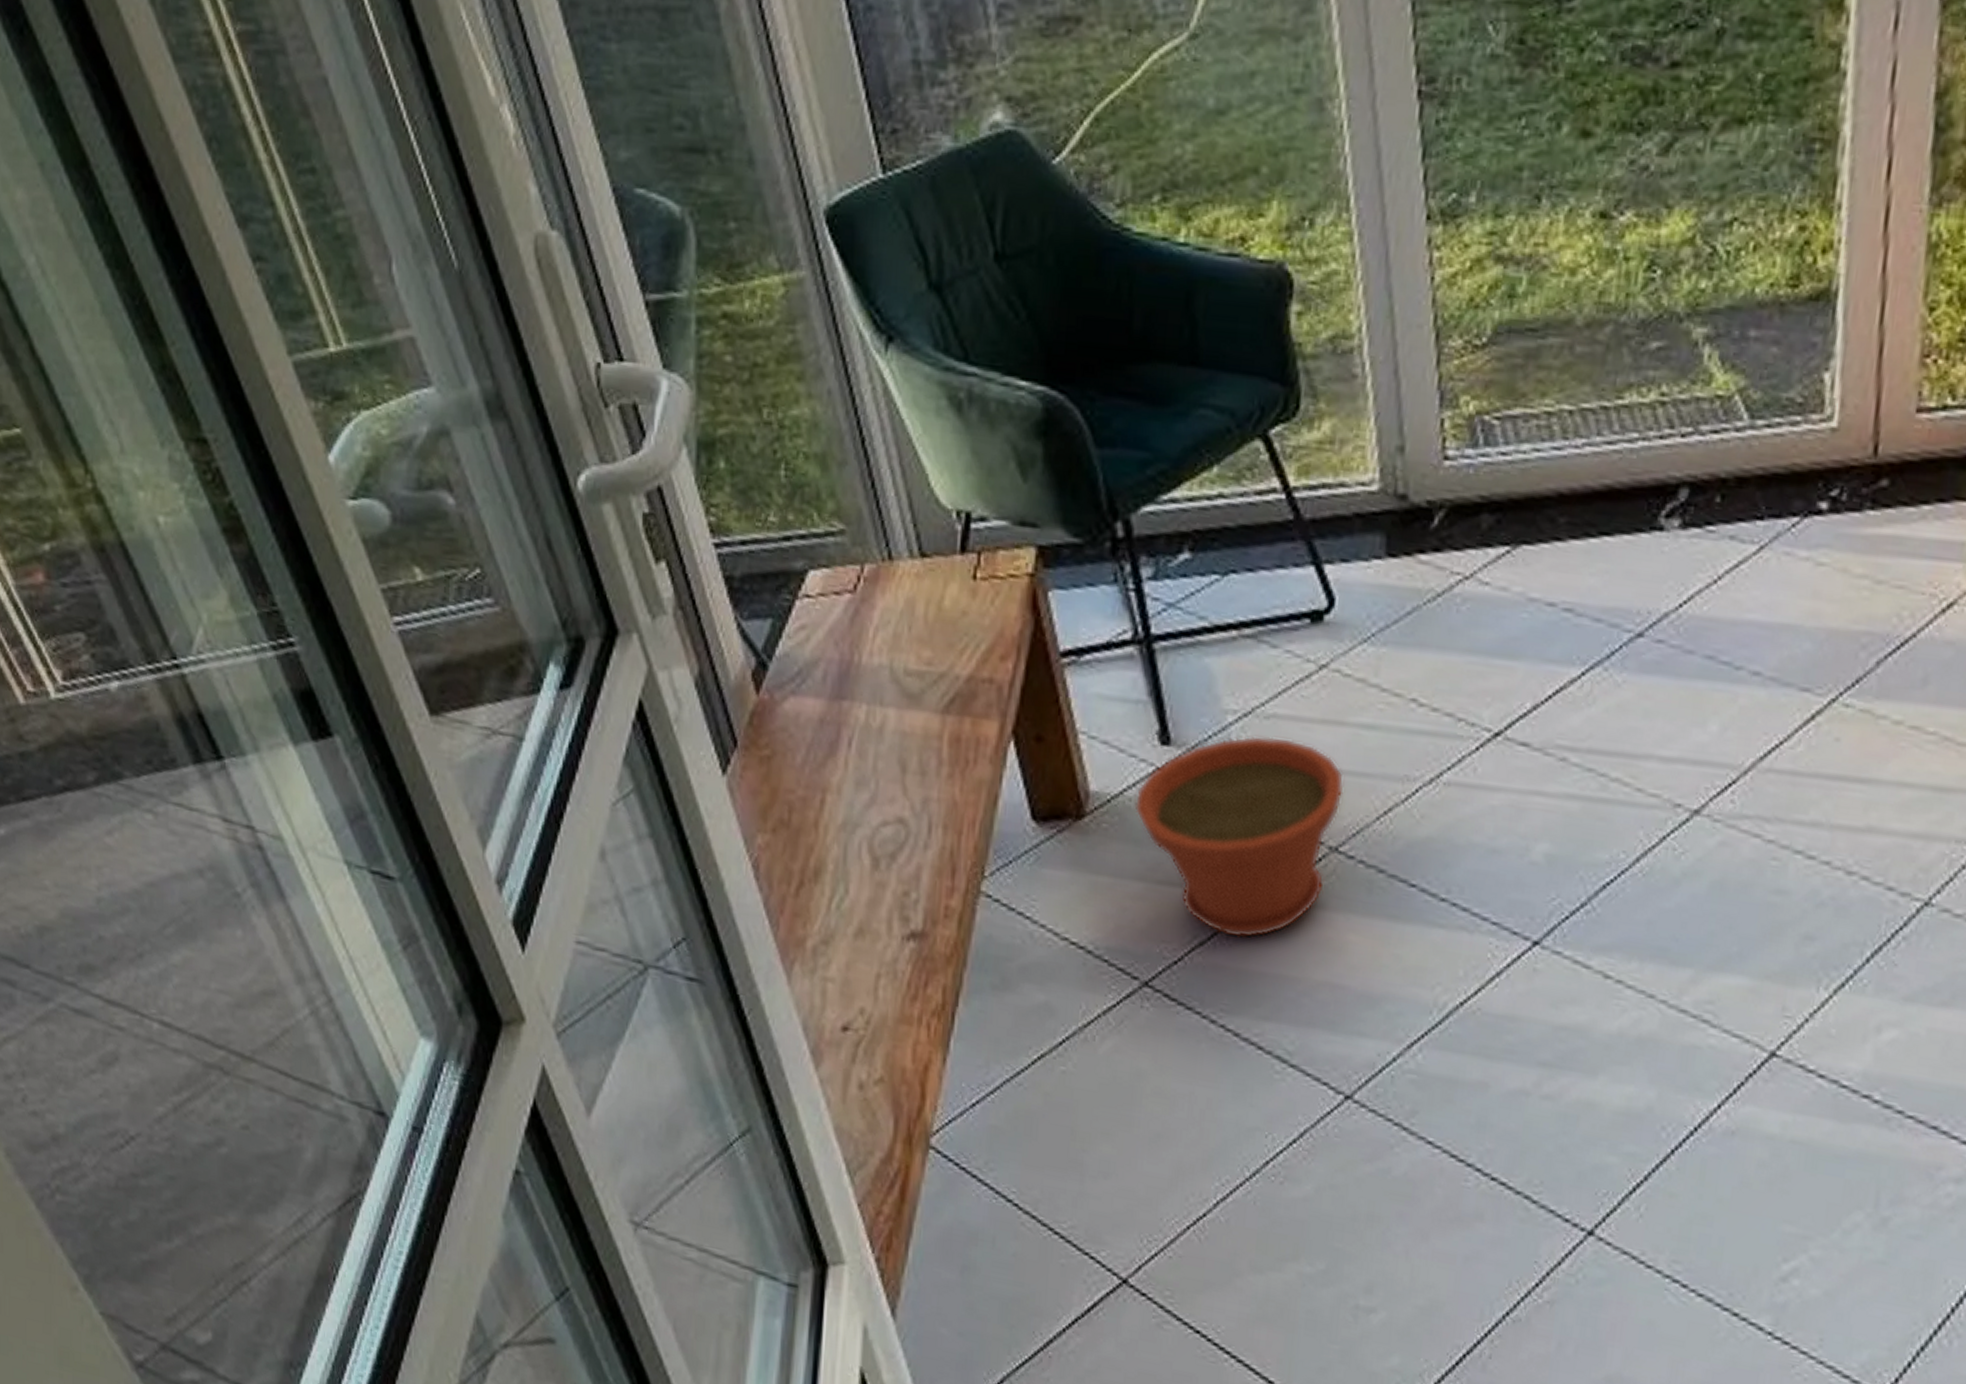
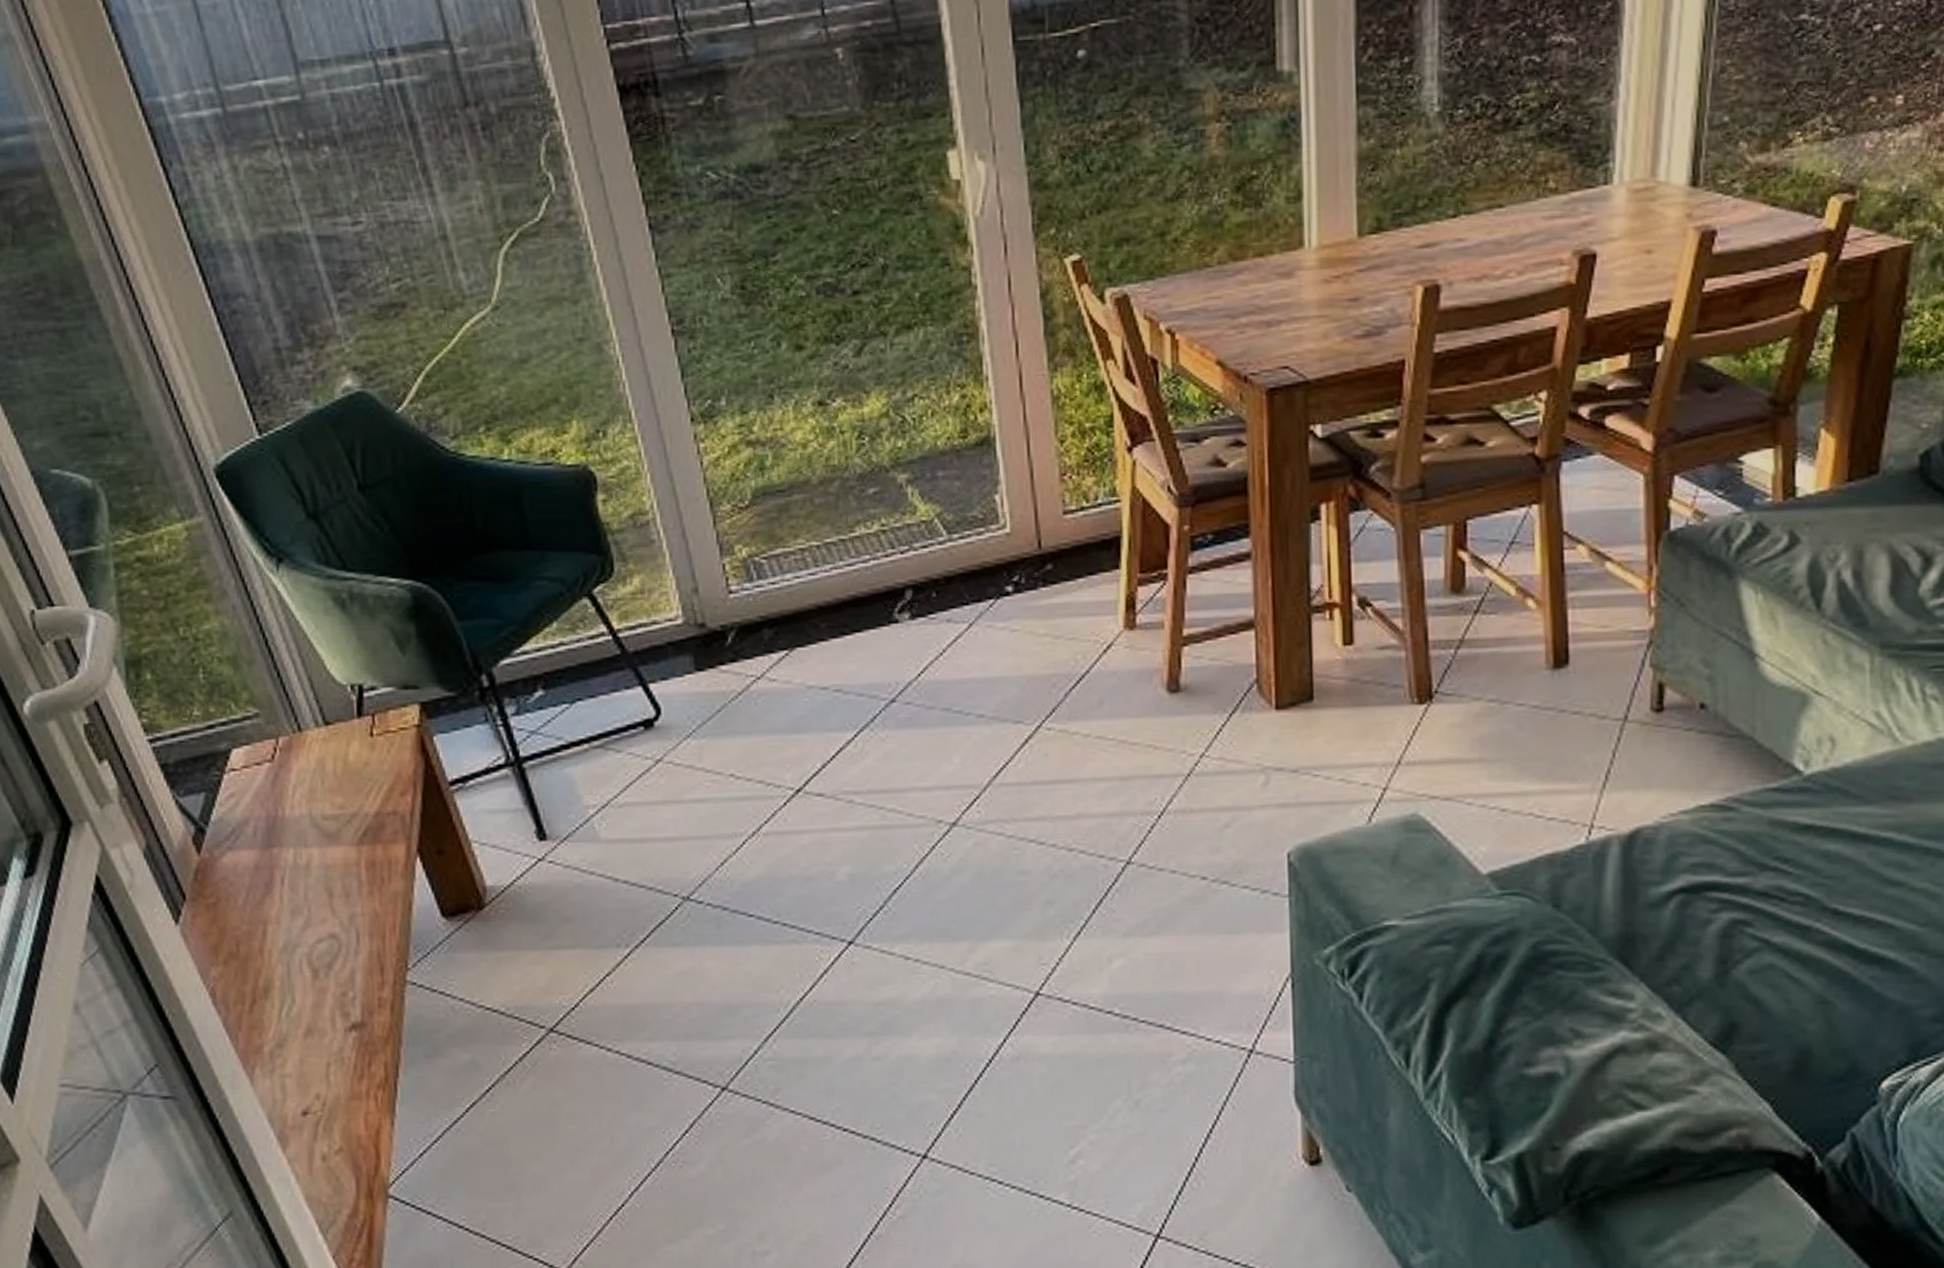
plant pot: present [1134,735,1345,939] -> none [523,819,688,980]

